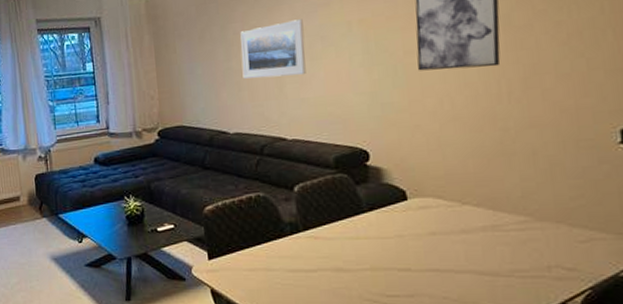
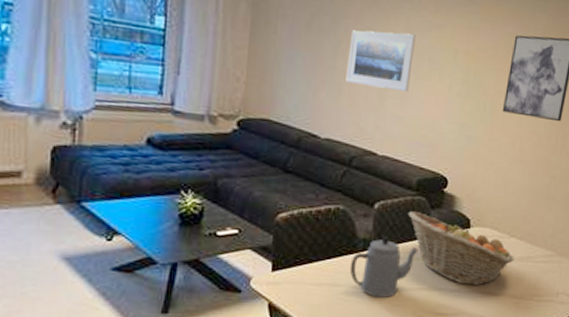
teapot: none [280,218,351,280] -> present [349,237,418,297]
fruit basket: none [331,188,474,263] -> present [408,210,514,286]

